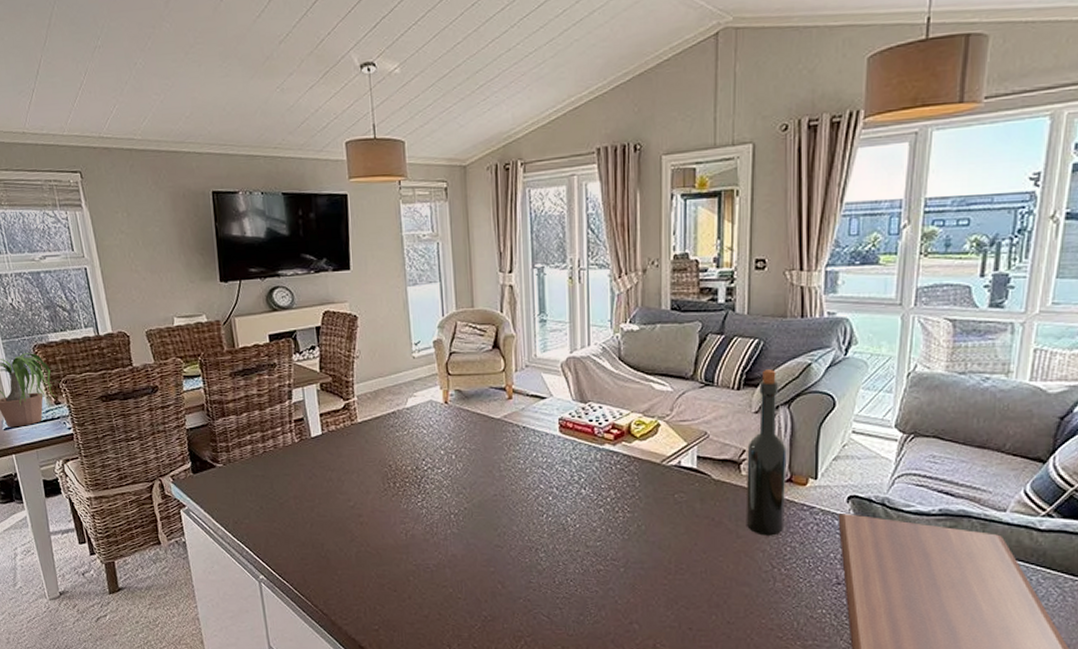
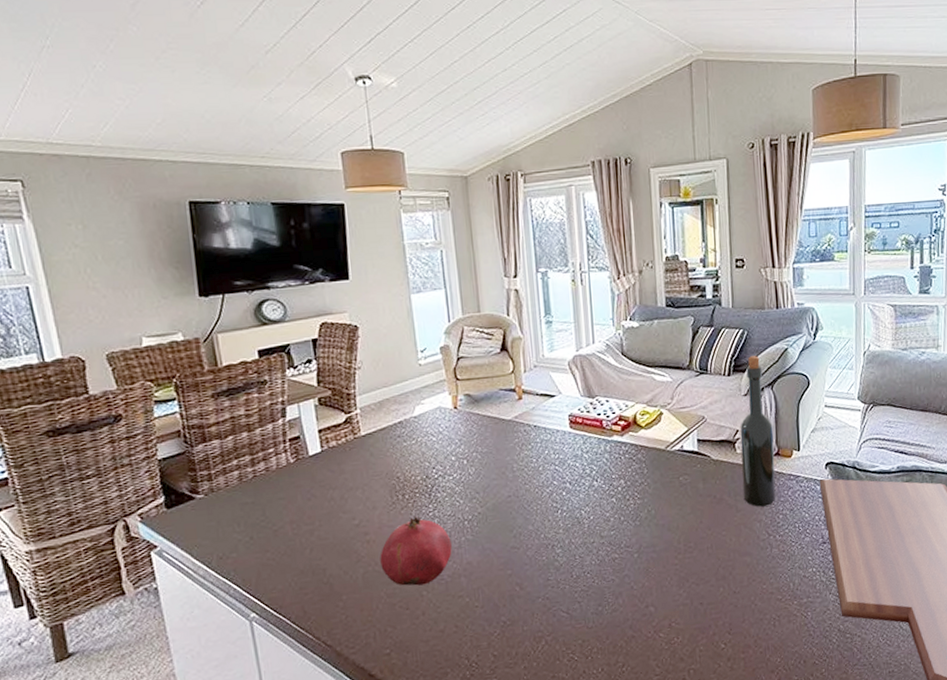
fruit: none [371,505,438,571] -> present [380,516,452,586]

